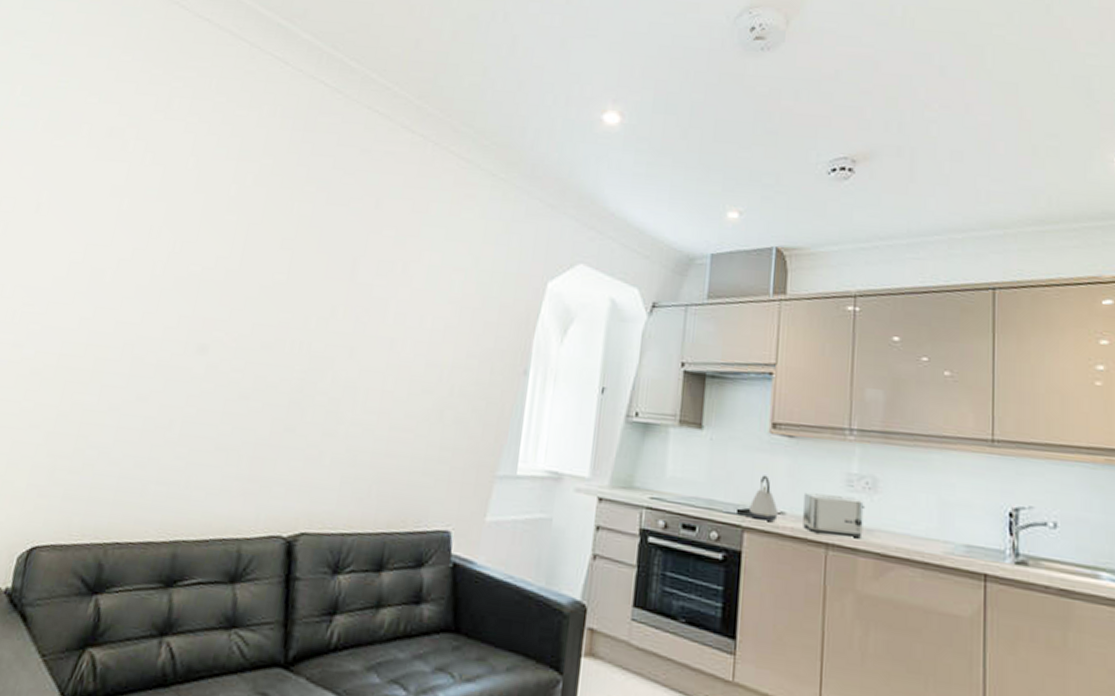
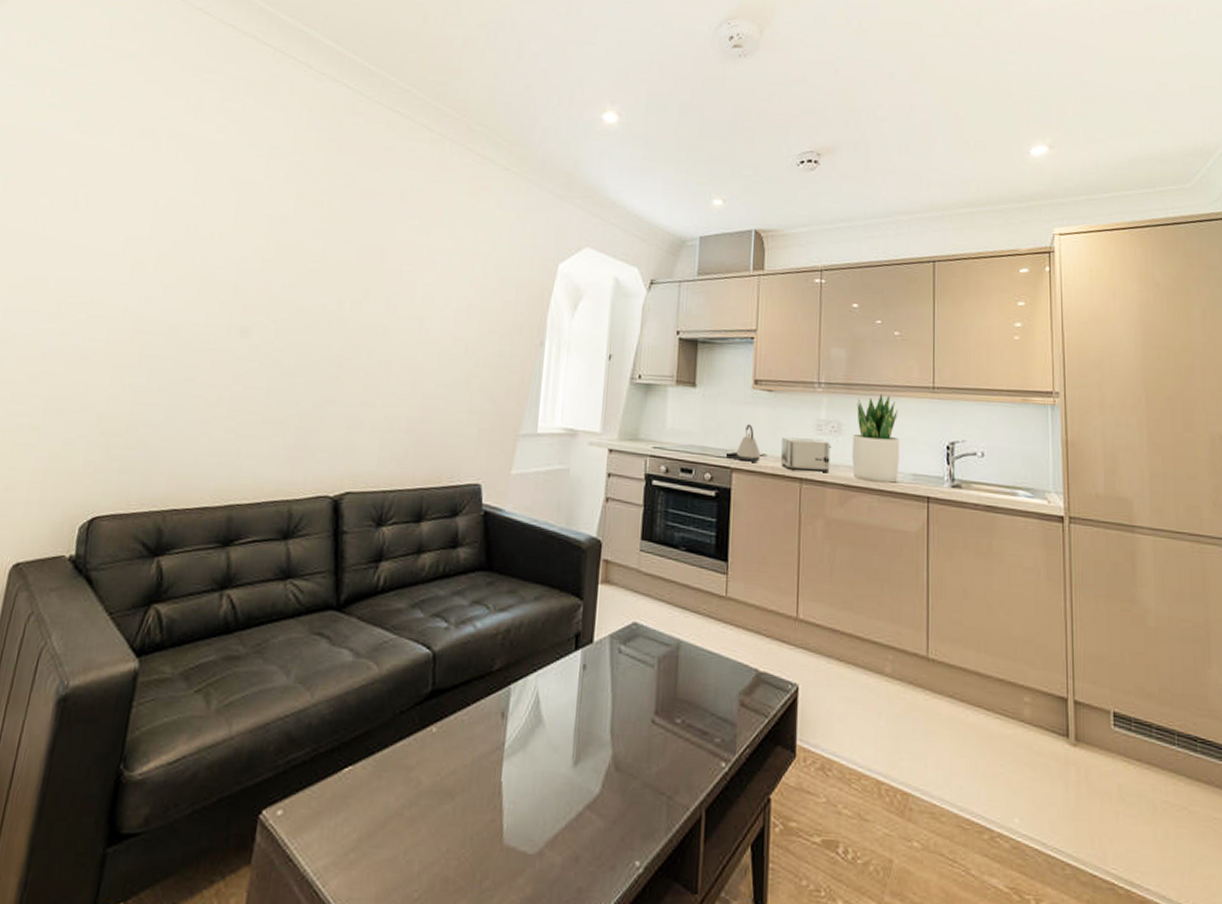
planter: none [890,445,950,556] -> present [851,394,900,484]

